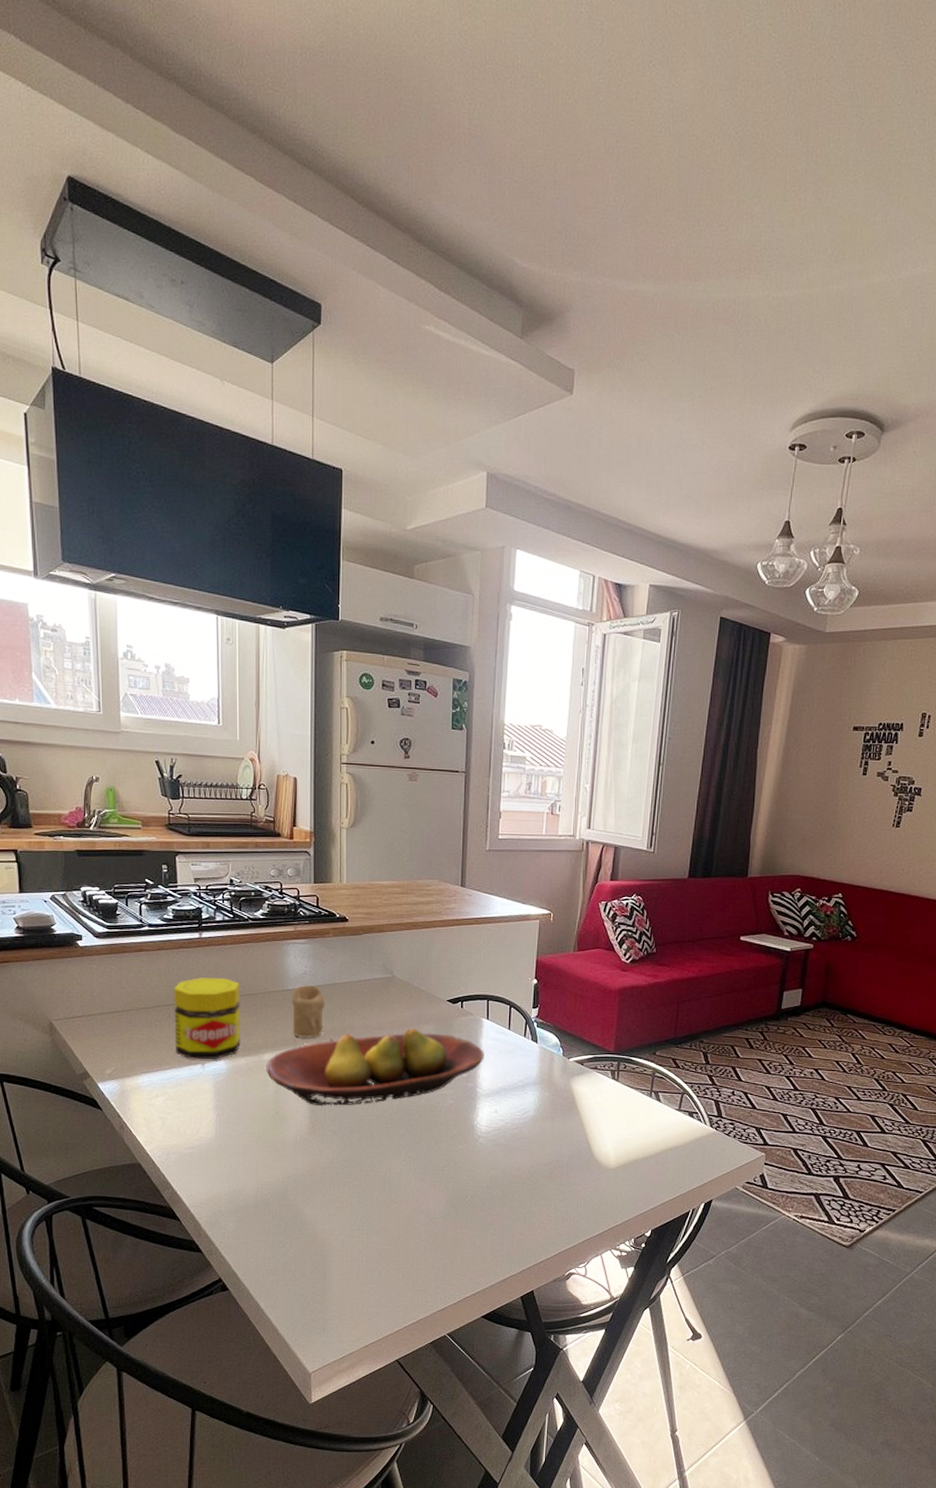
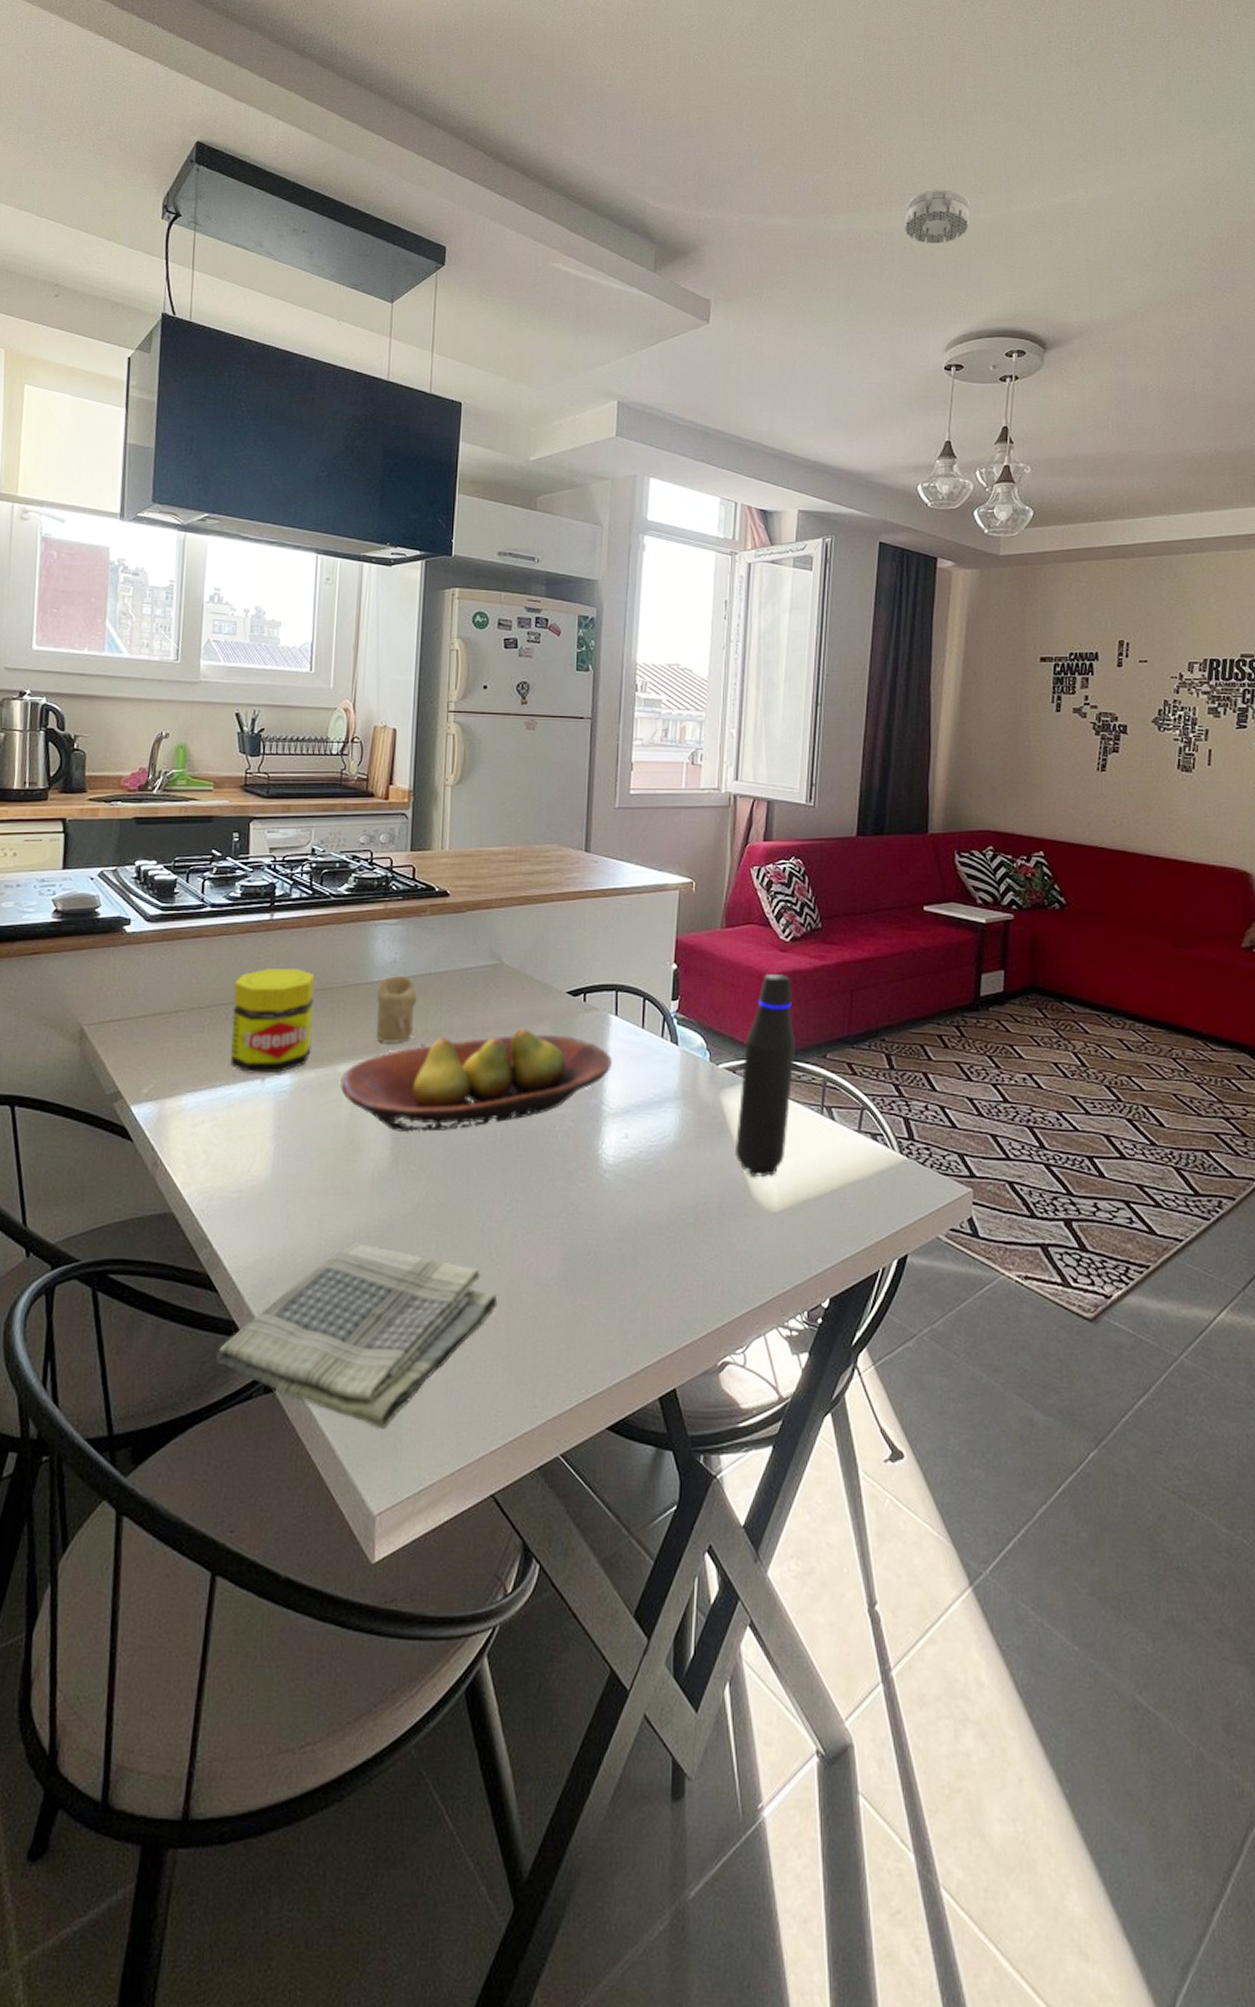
dish towel: none [182,1186,397,1315] -> present [215,1242,498,1428]
water bottle: none [581,989,632,1143] -> present [734,974,796,1178]
smoke detector: none [761,255,825,317] -> present [905,188,971,244]

